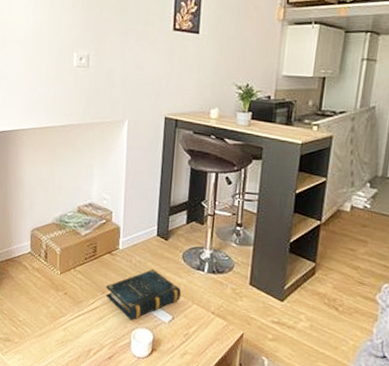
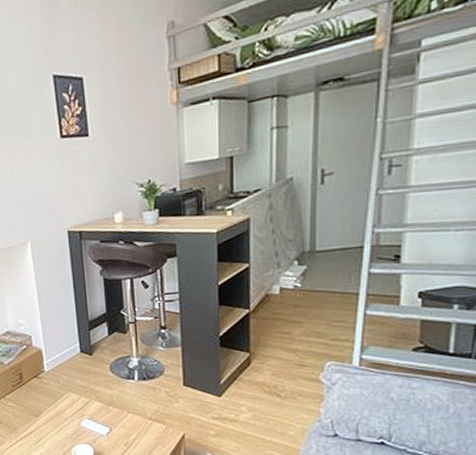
book: present [106,268,182,321] -> none [39,385,115,439]

